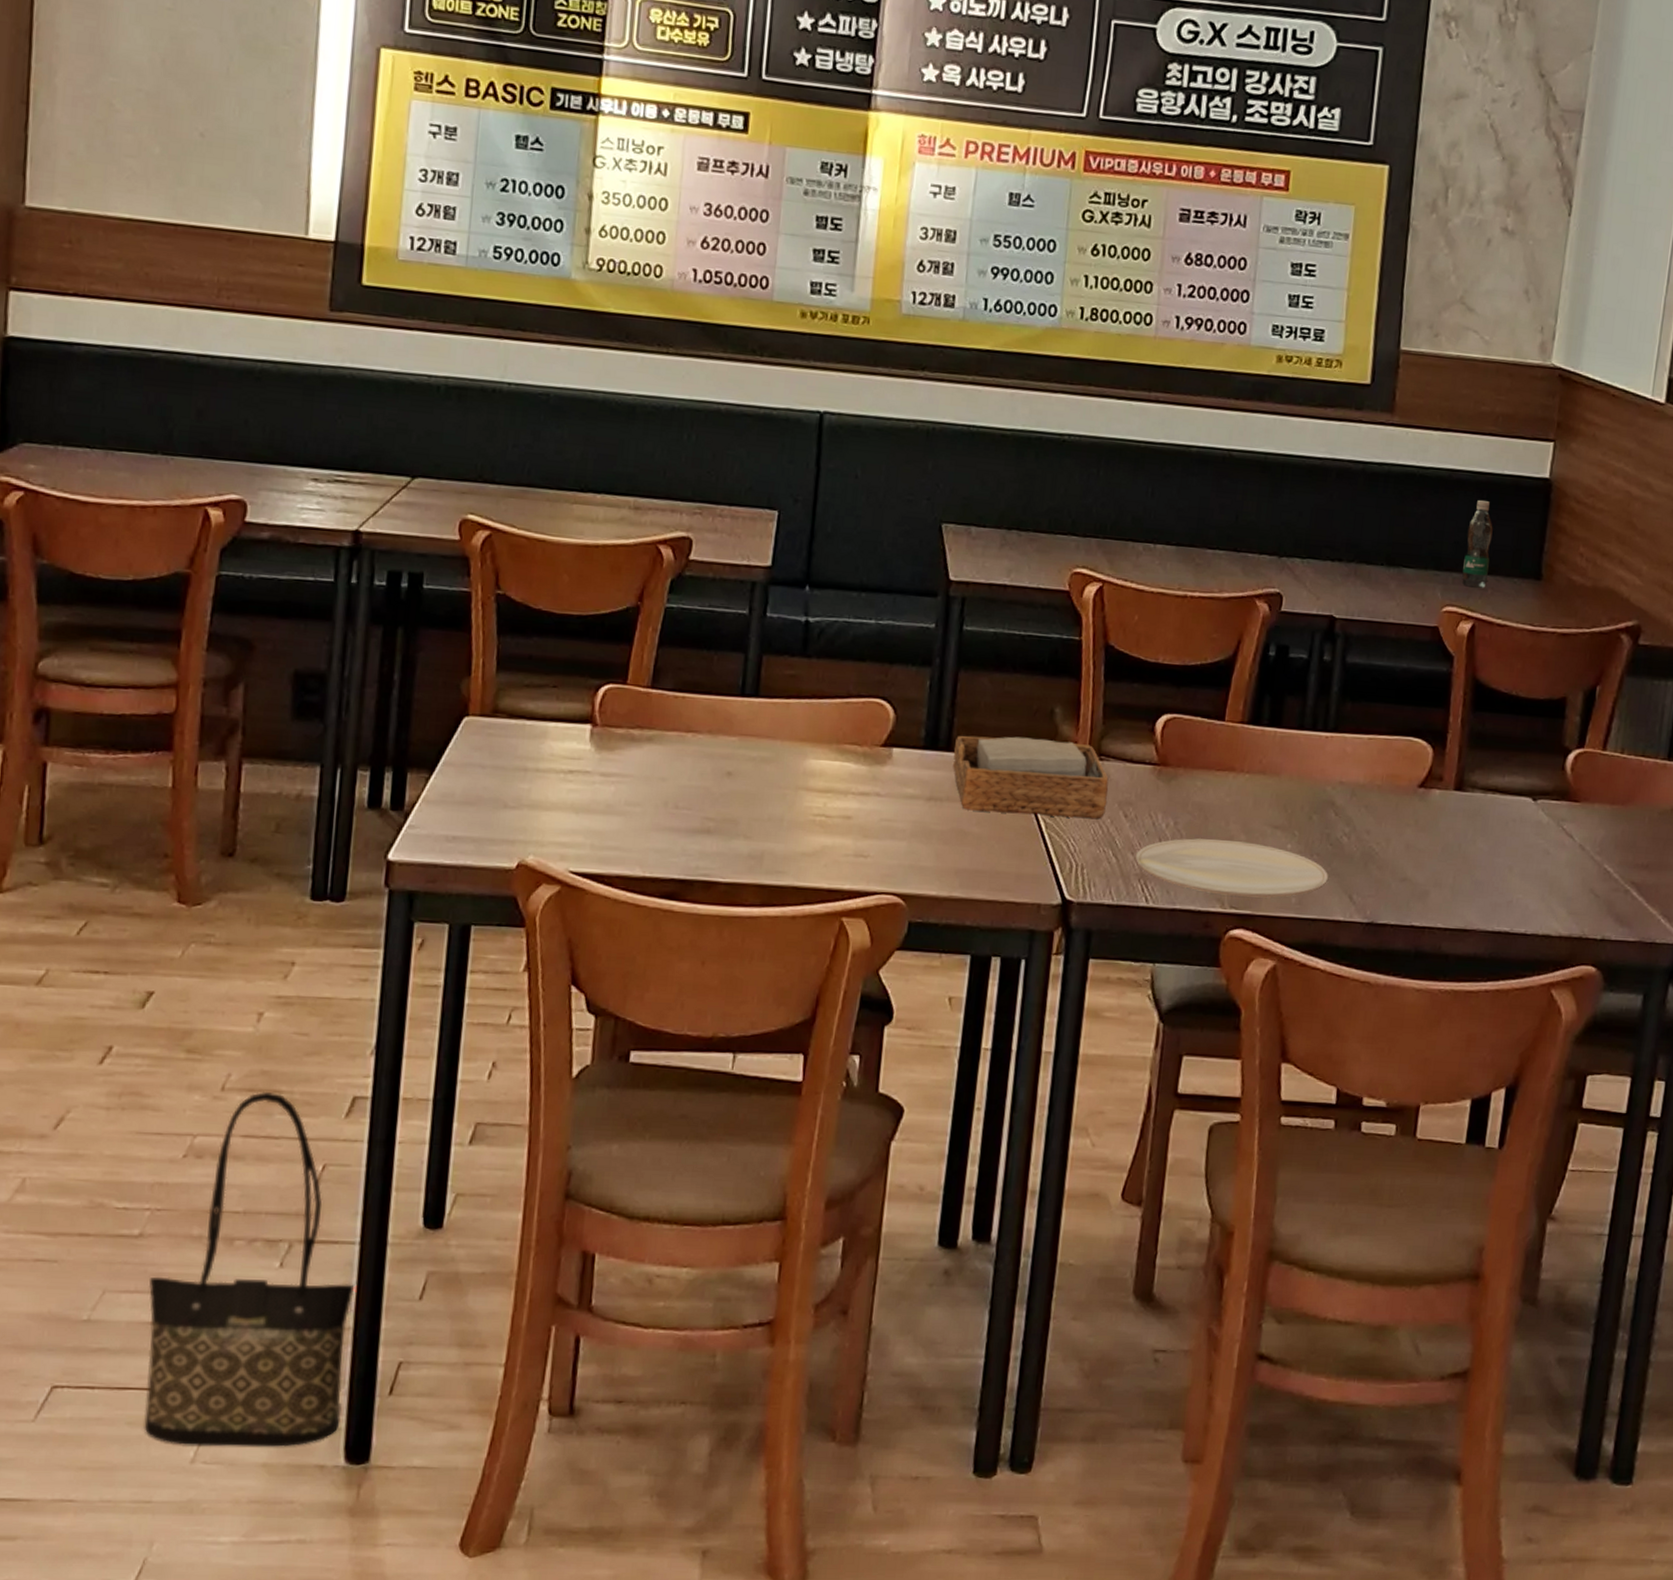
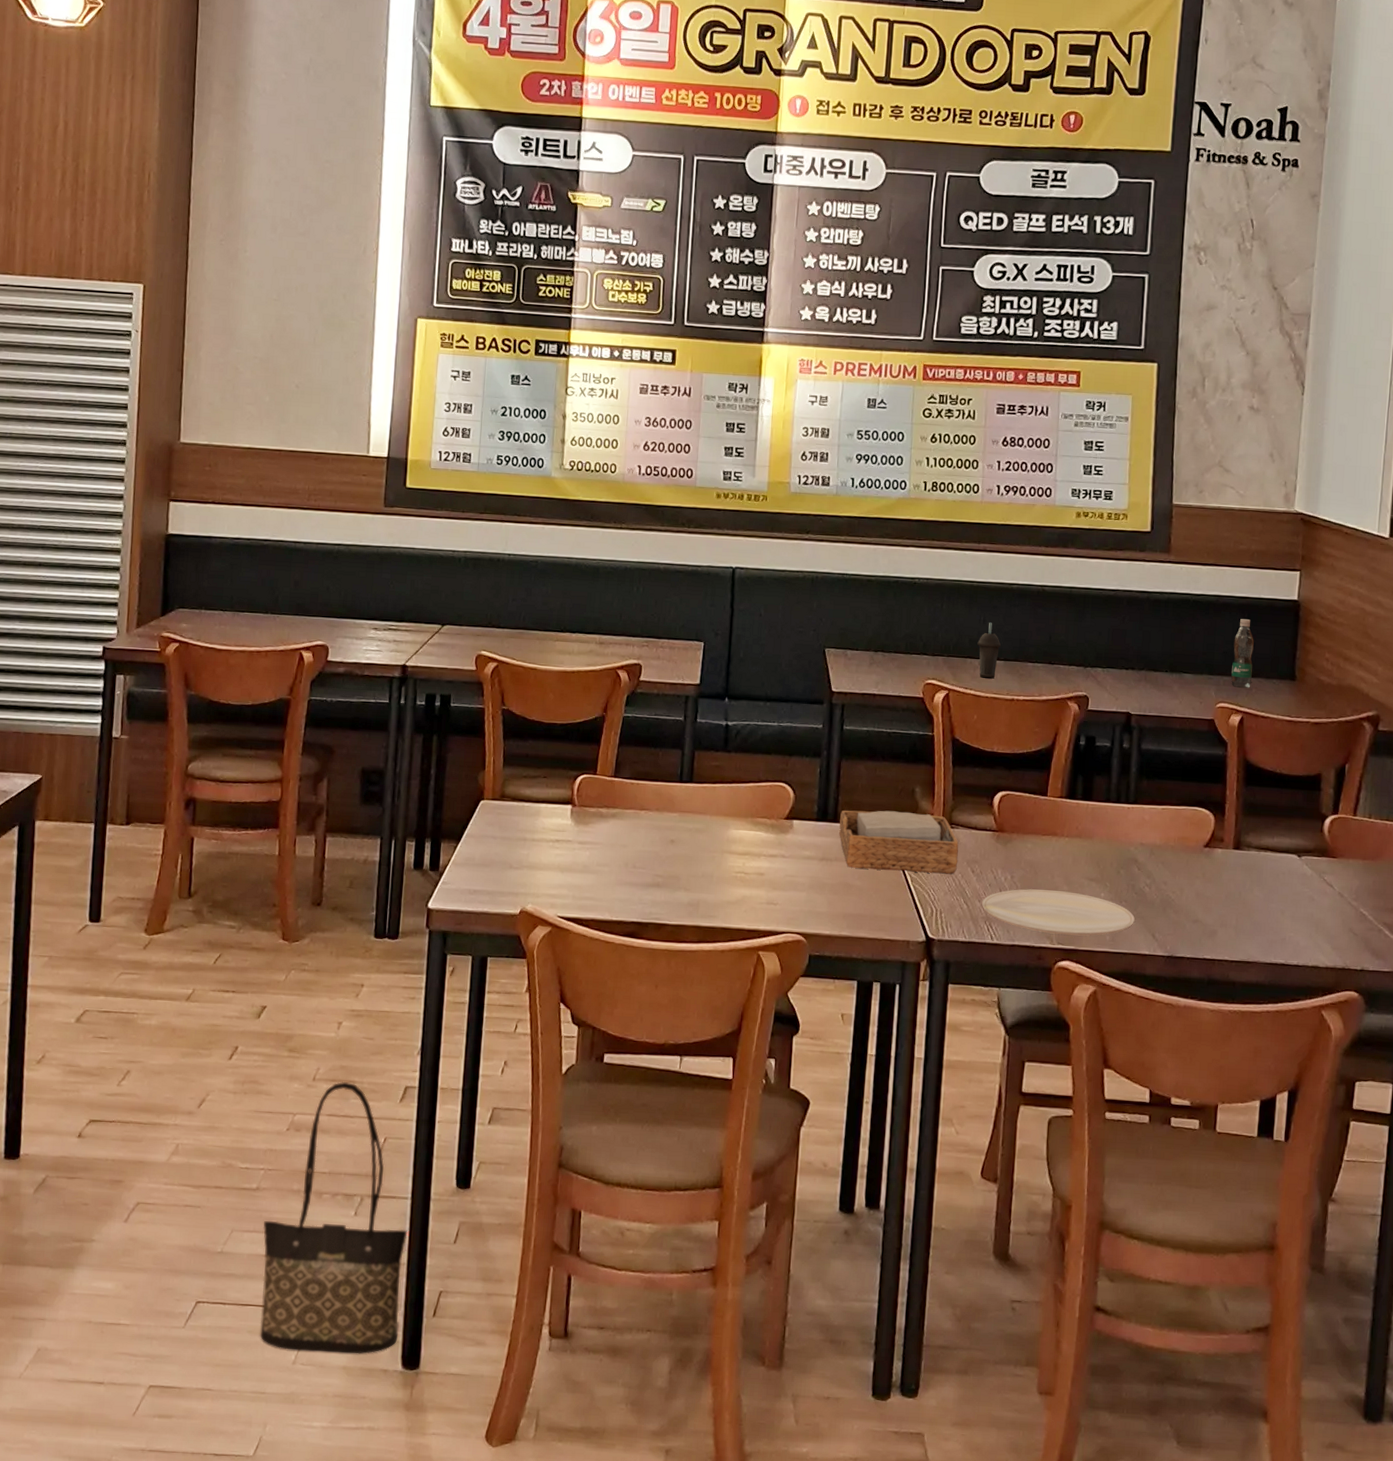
cup: none [1142,495,1173,569] -> present [977,622,1001,679]

